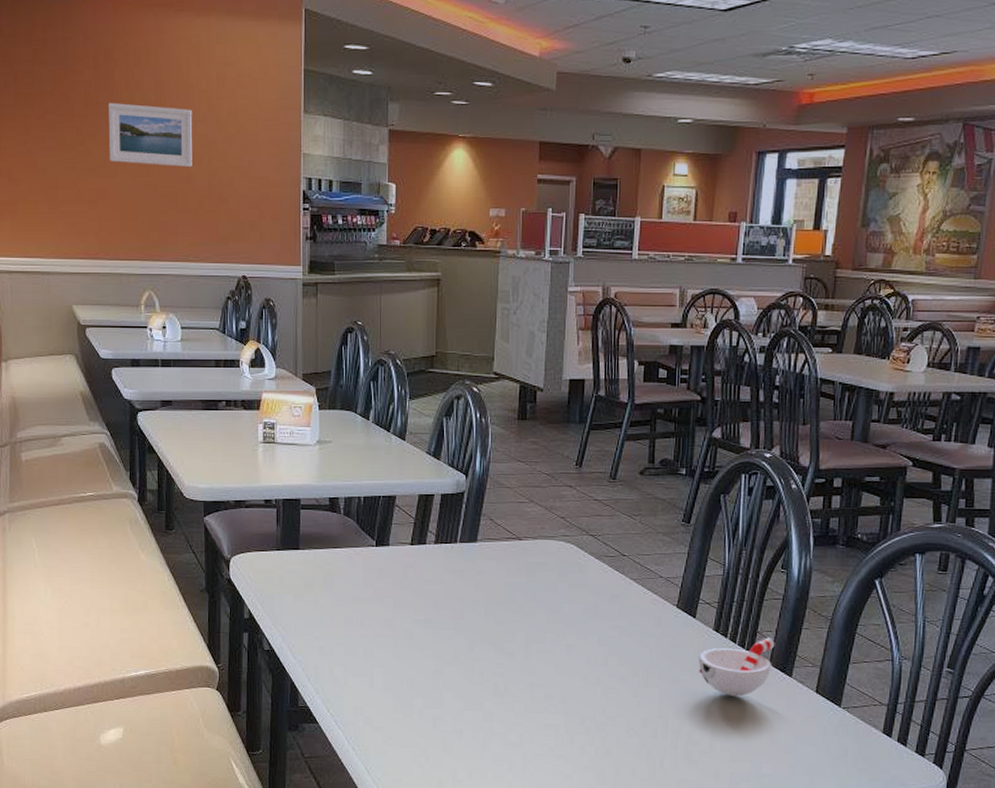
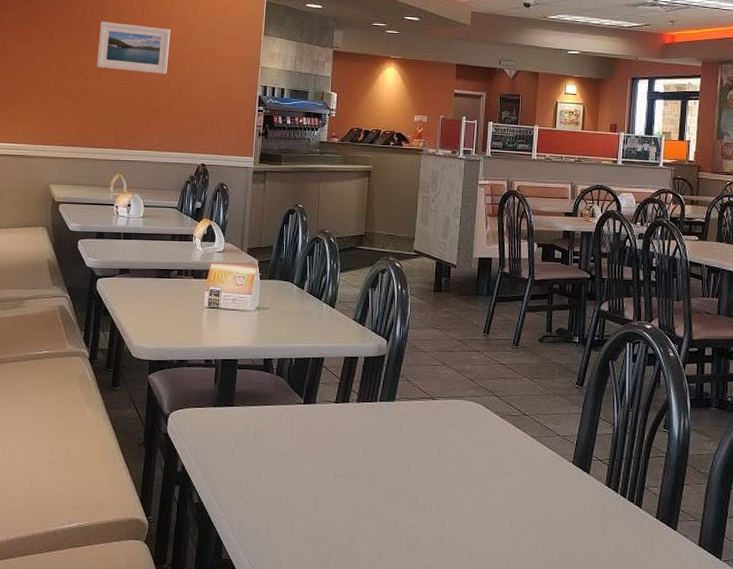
cup: present [698,637,775,697] -> none [593,492,661,550]

